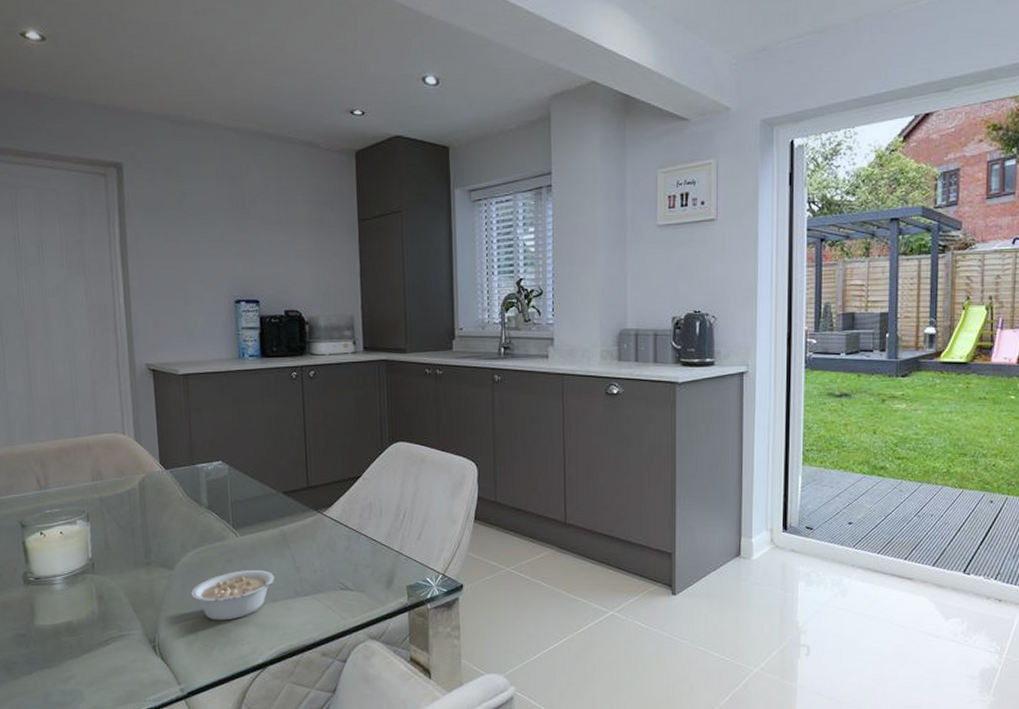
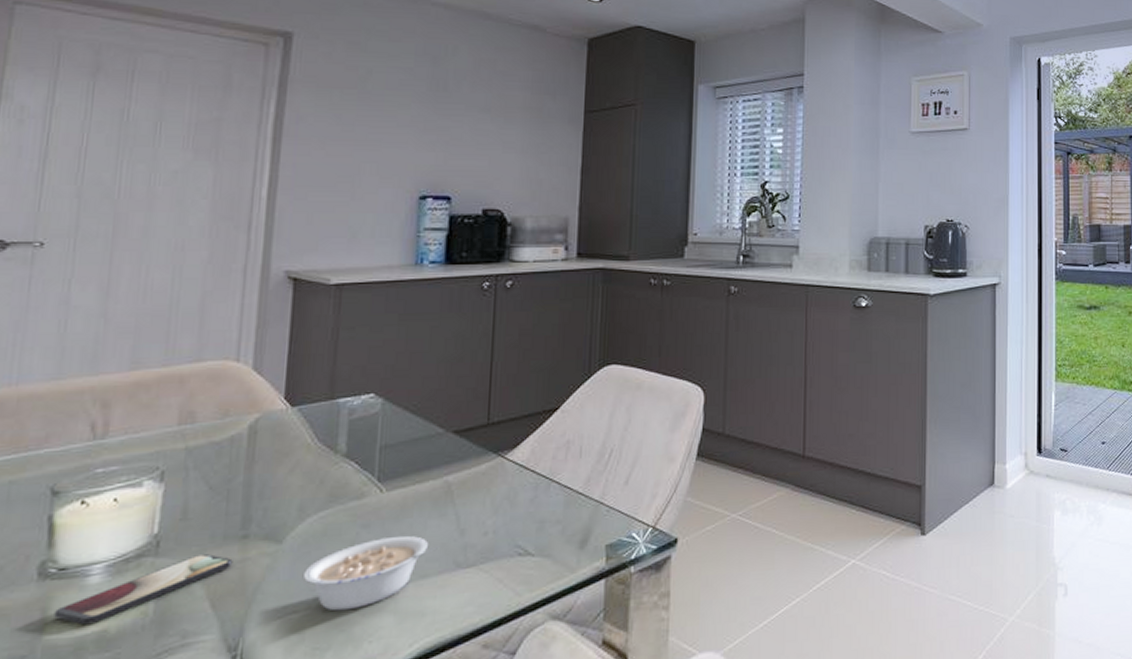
smartphone: none [38,573,143,617] -> present [54,553,233,626]

